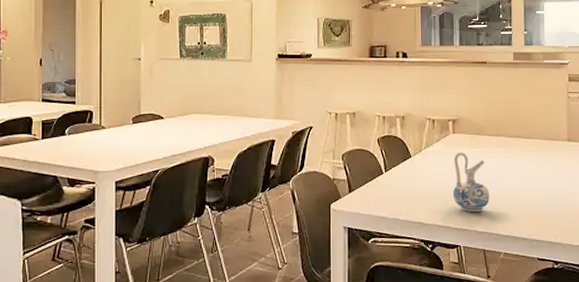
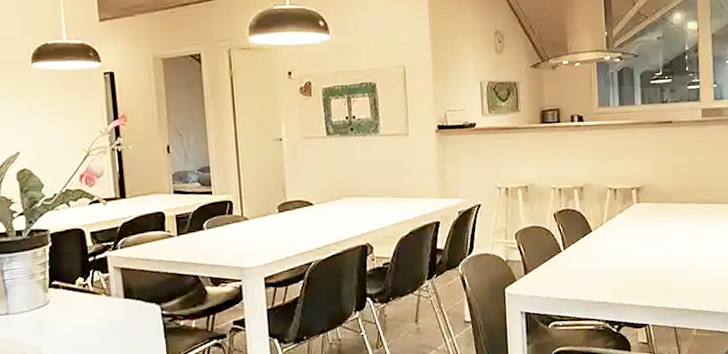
ceramic pitcher: present [452,152,490,213] -> none [638,223,680,288]

